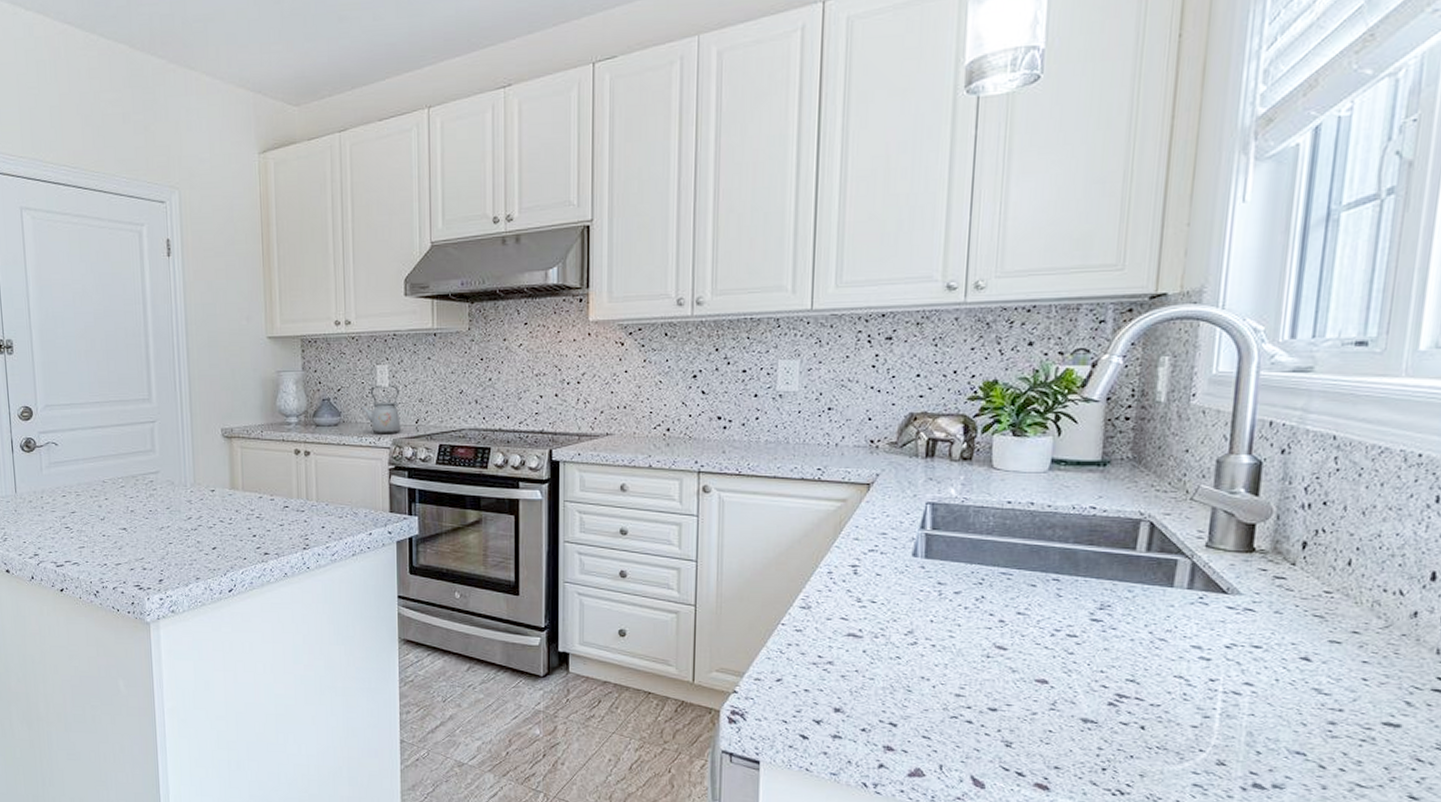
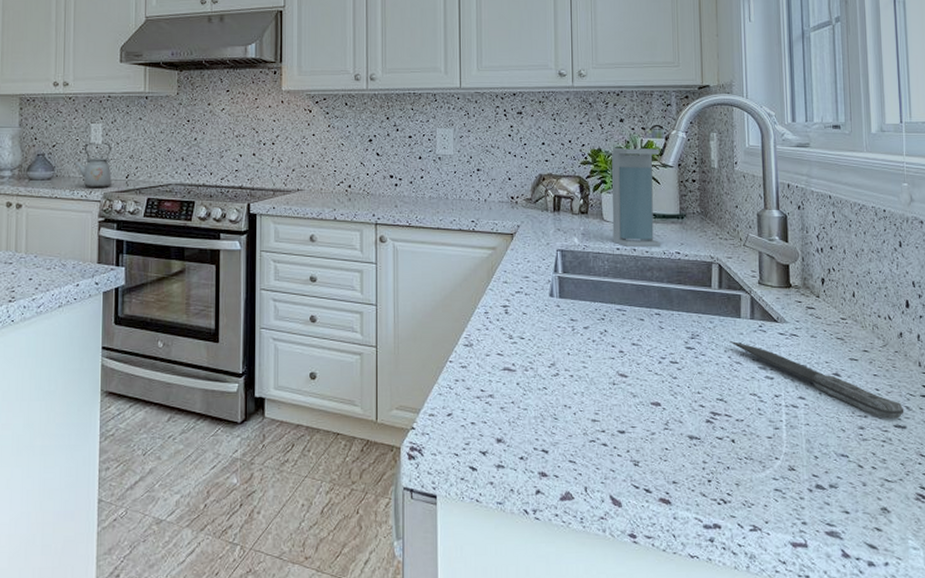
soap dispenser: none [1003,378,1081,501] -> present [611,148,661,248]
knife: none [1153,614,1403,715] -> present [729,341,904,419]

